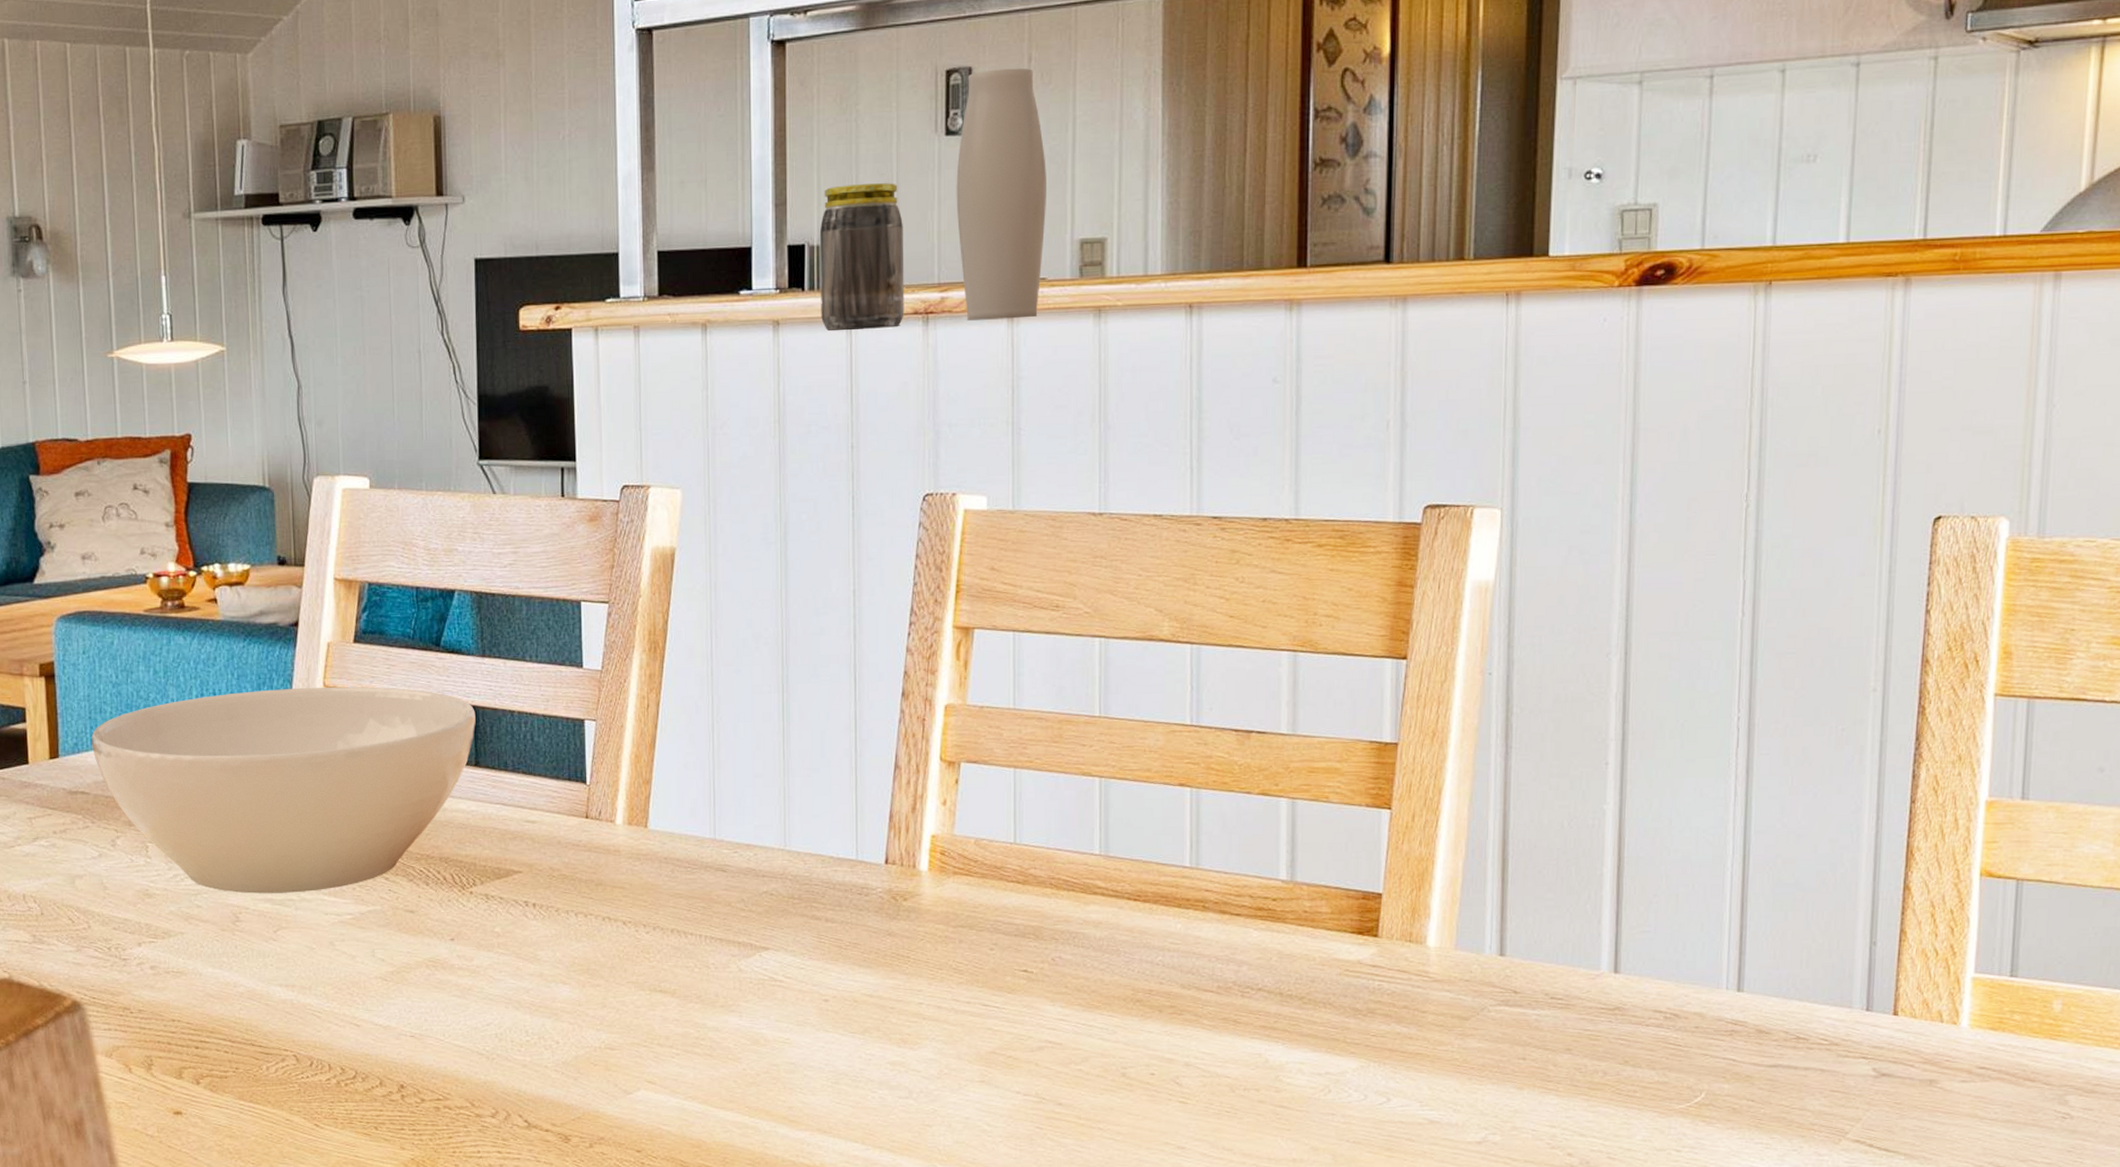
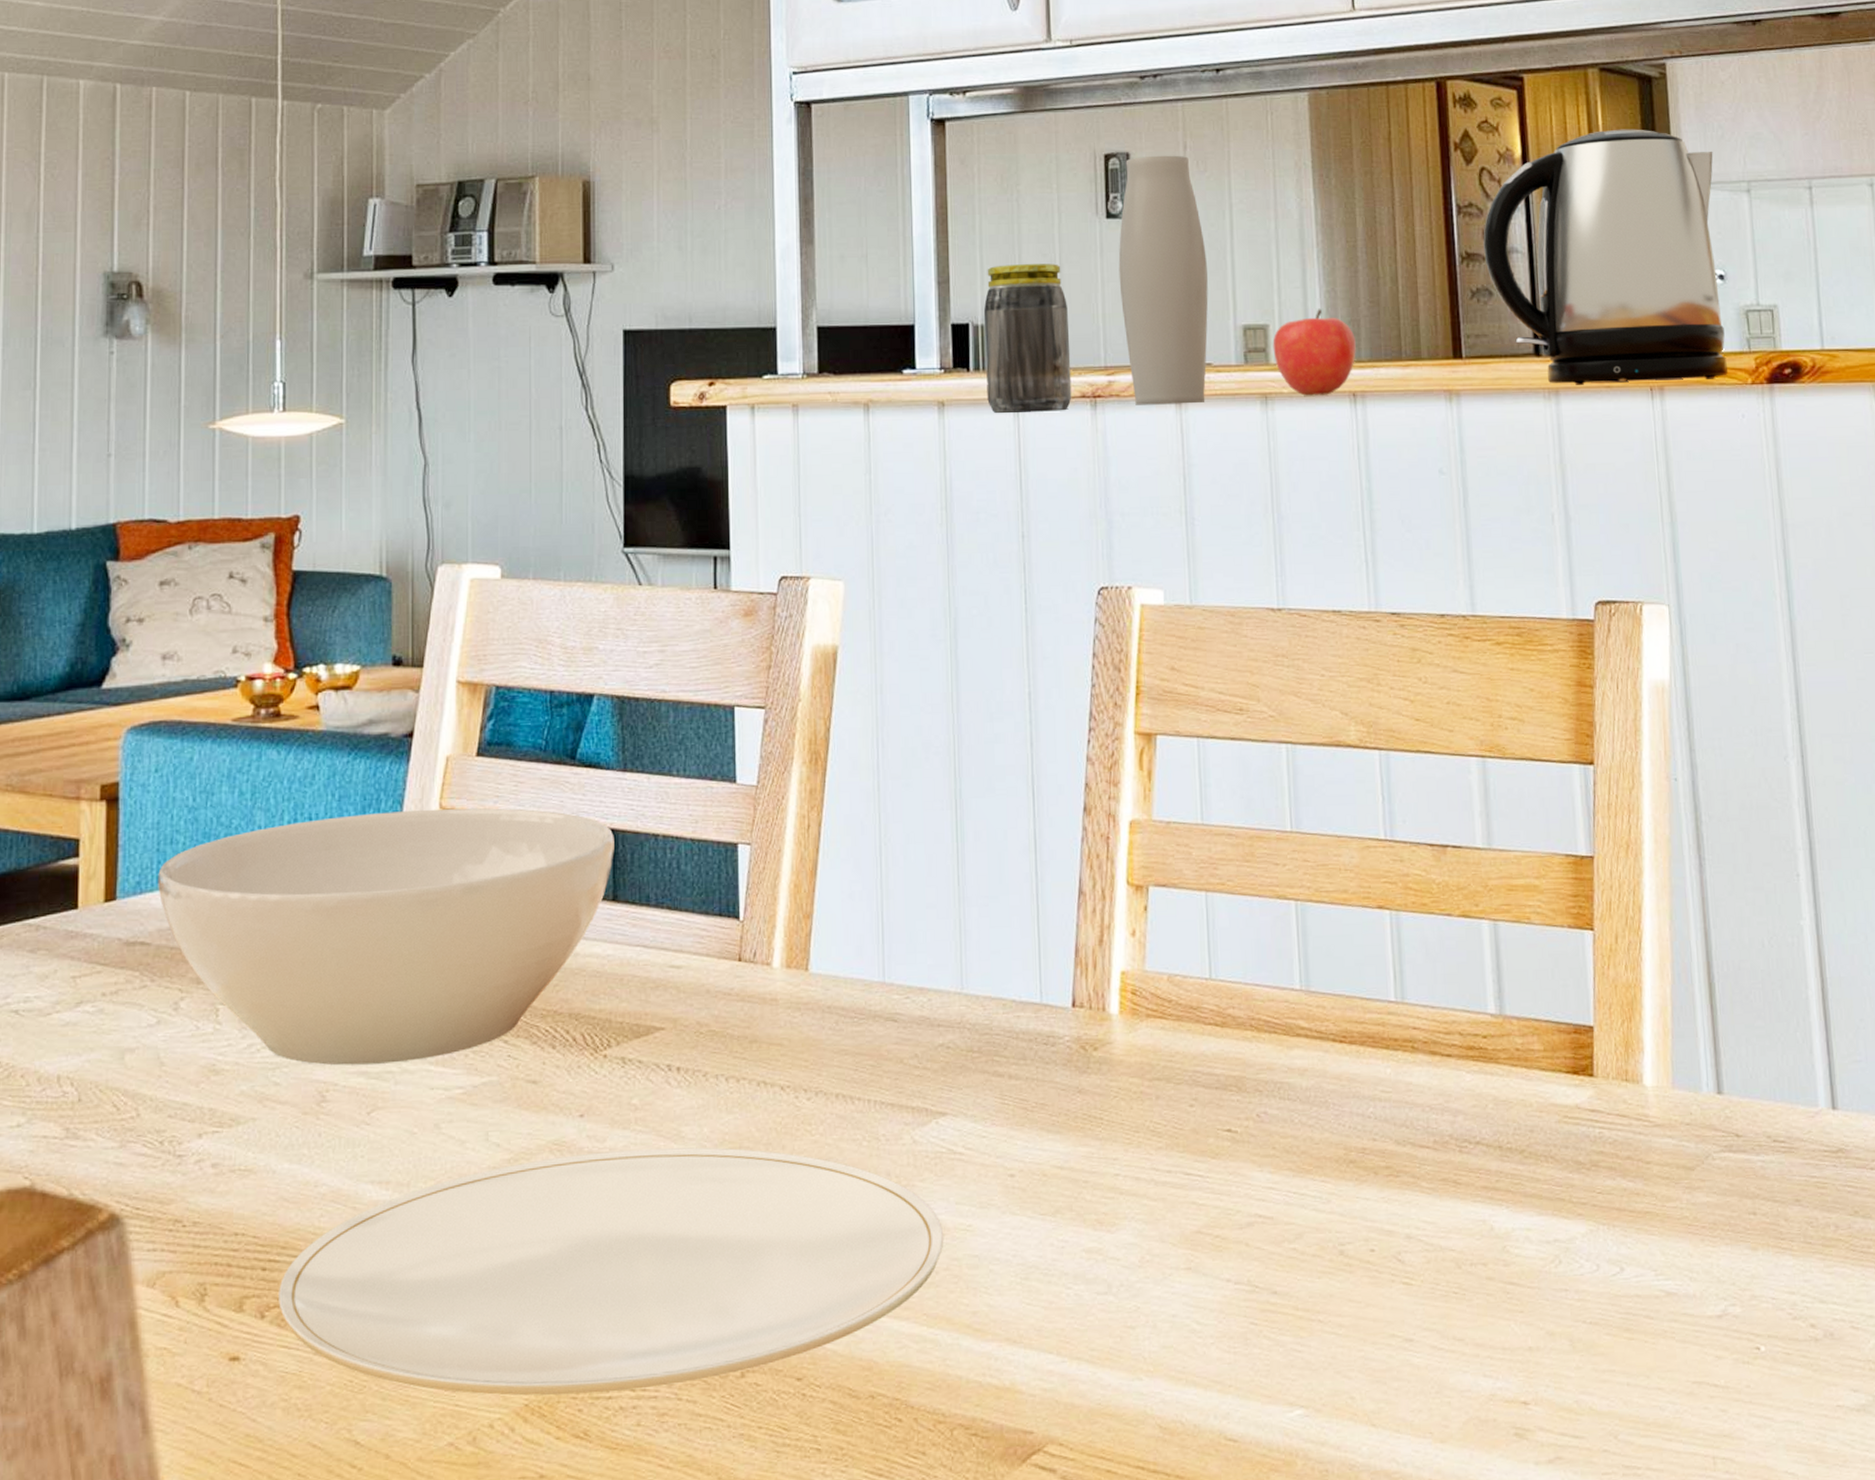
plate: none [210,967,765,1153] -> present [279,1147,944,1396]
fruit: none [1109,220,1196,308] -> present [1272,308,1356,396]
kettle: none [1339,20,1605,293] -> present [1483,129,1728,386]

